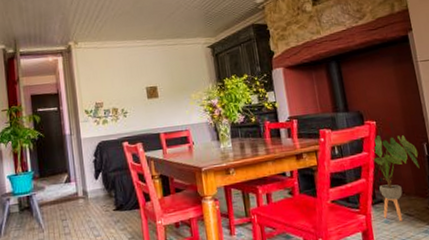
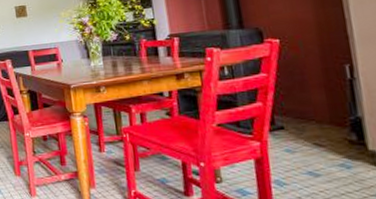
house plant: present [371,135,420,222] -> none [271,55,338,152]

